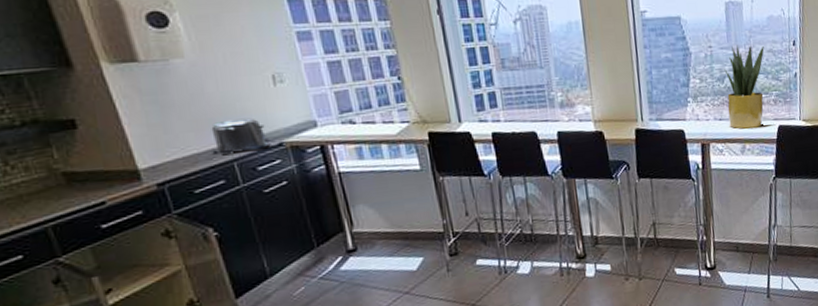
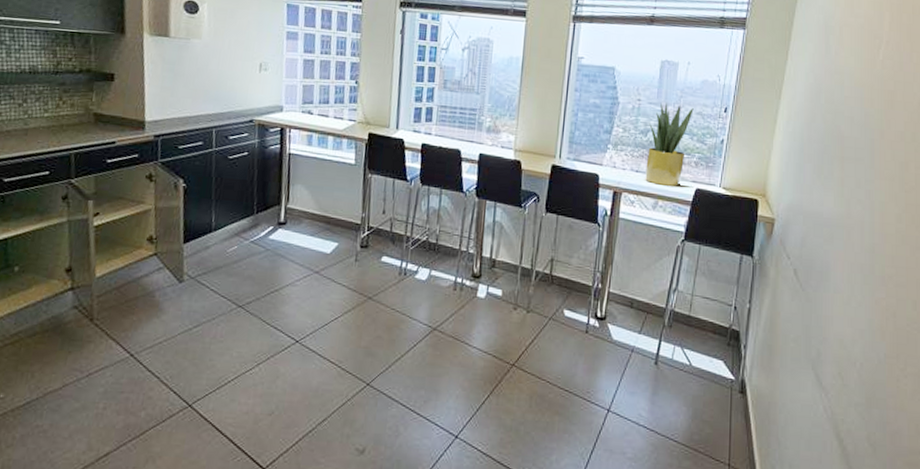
toaster: present [211,118,269,156] -> none [200,94,244,122]

